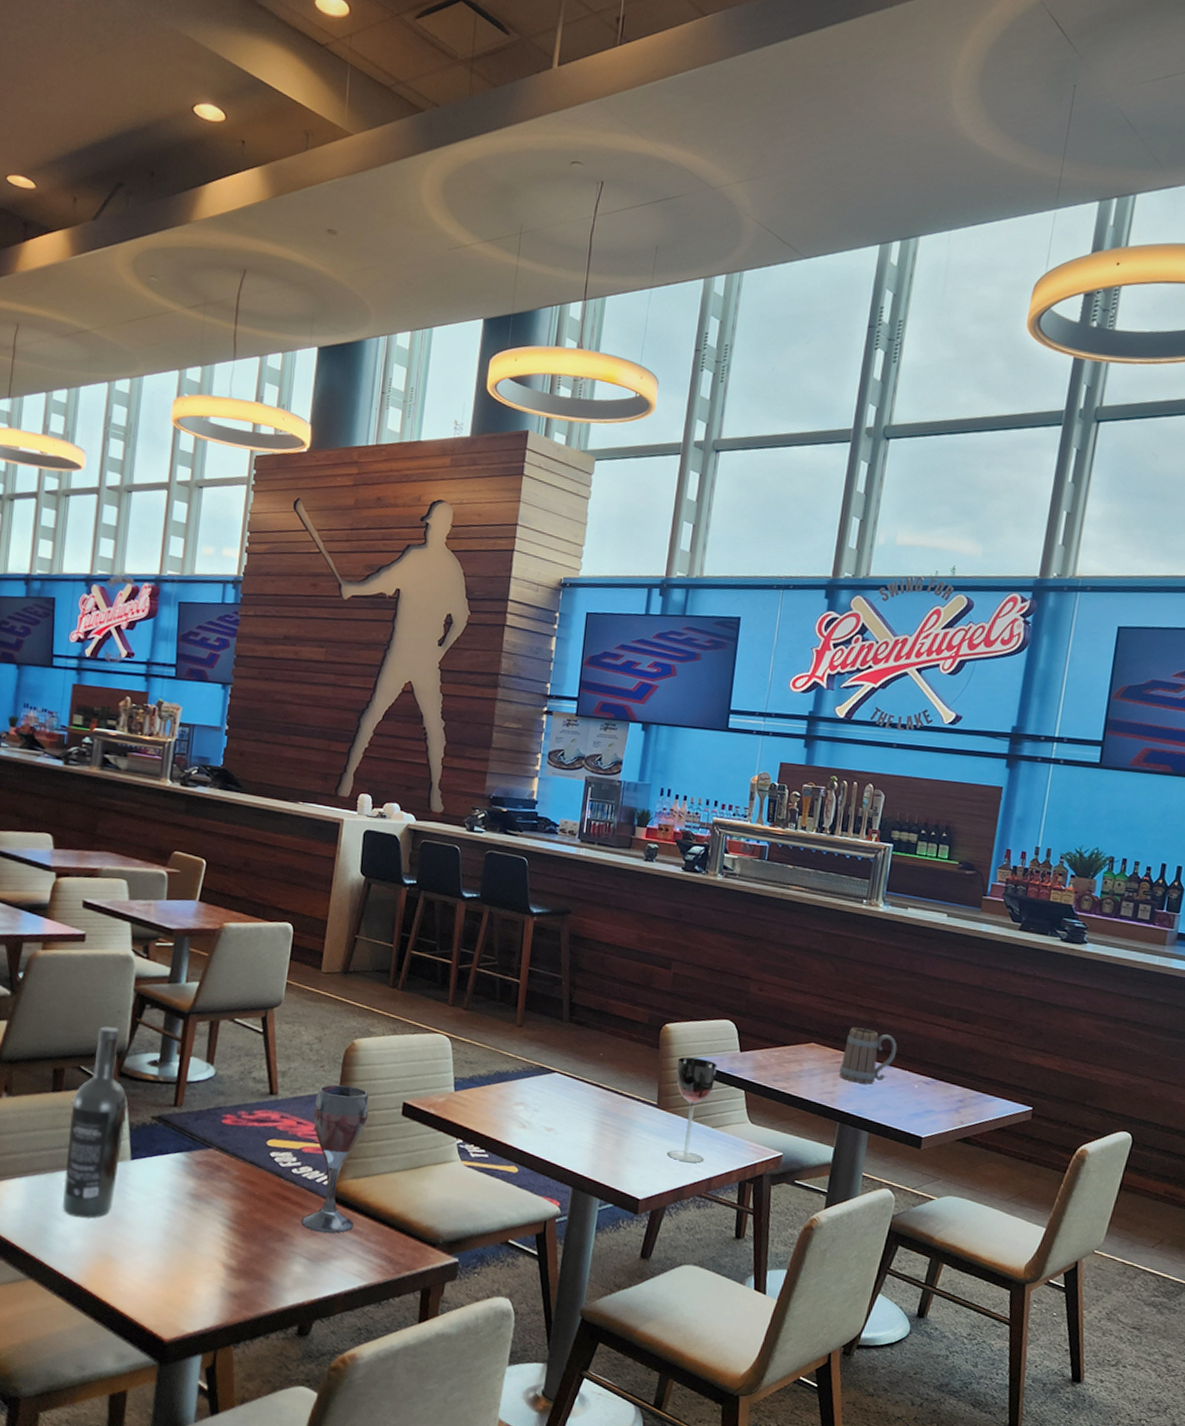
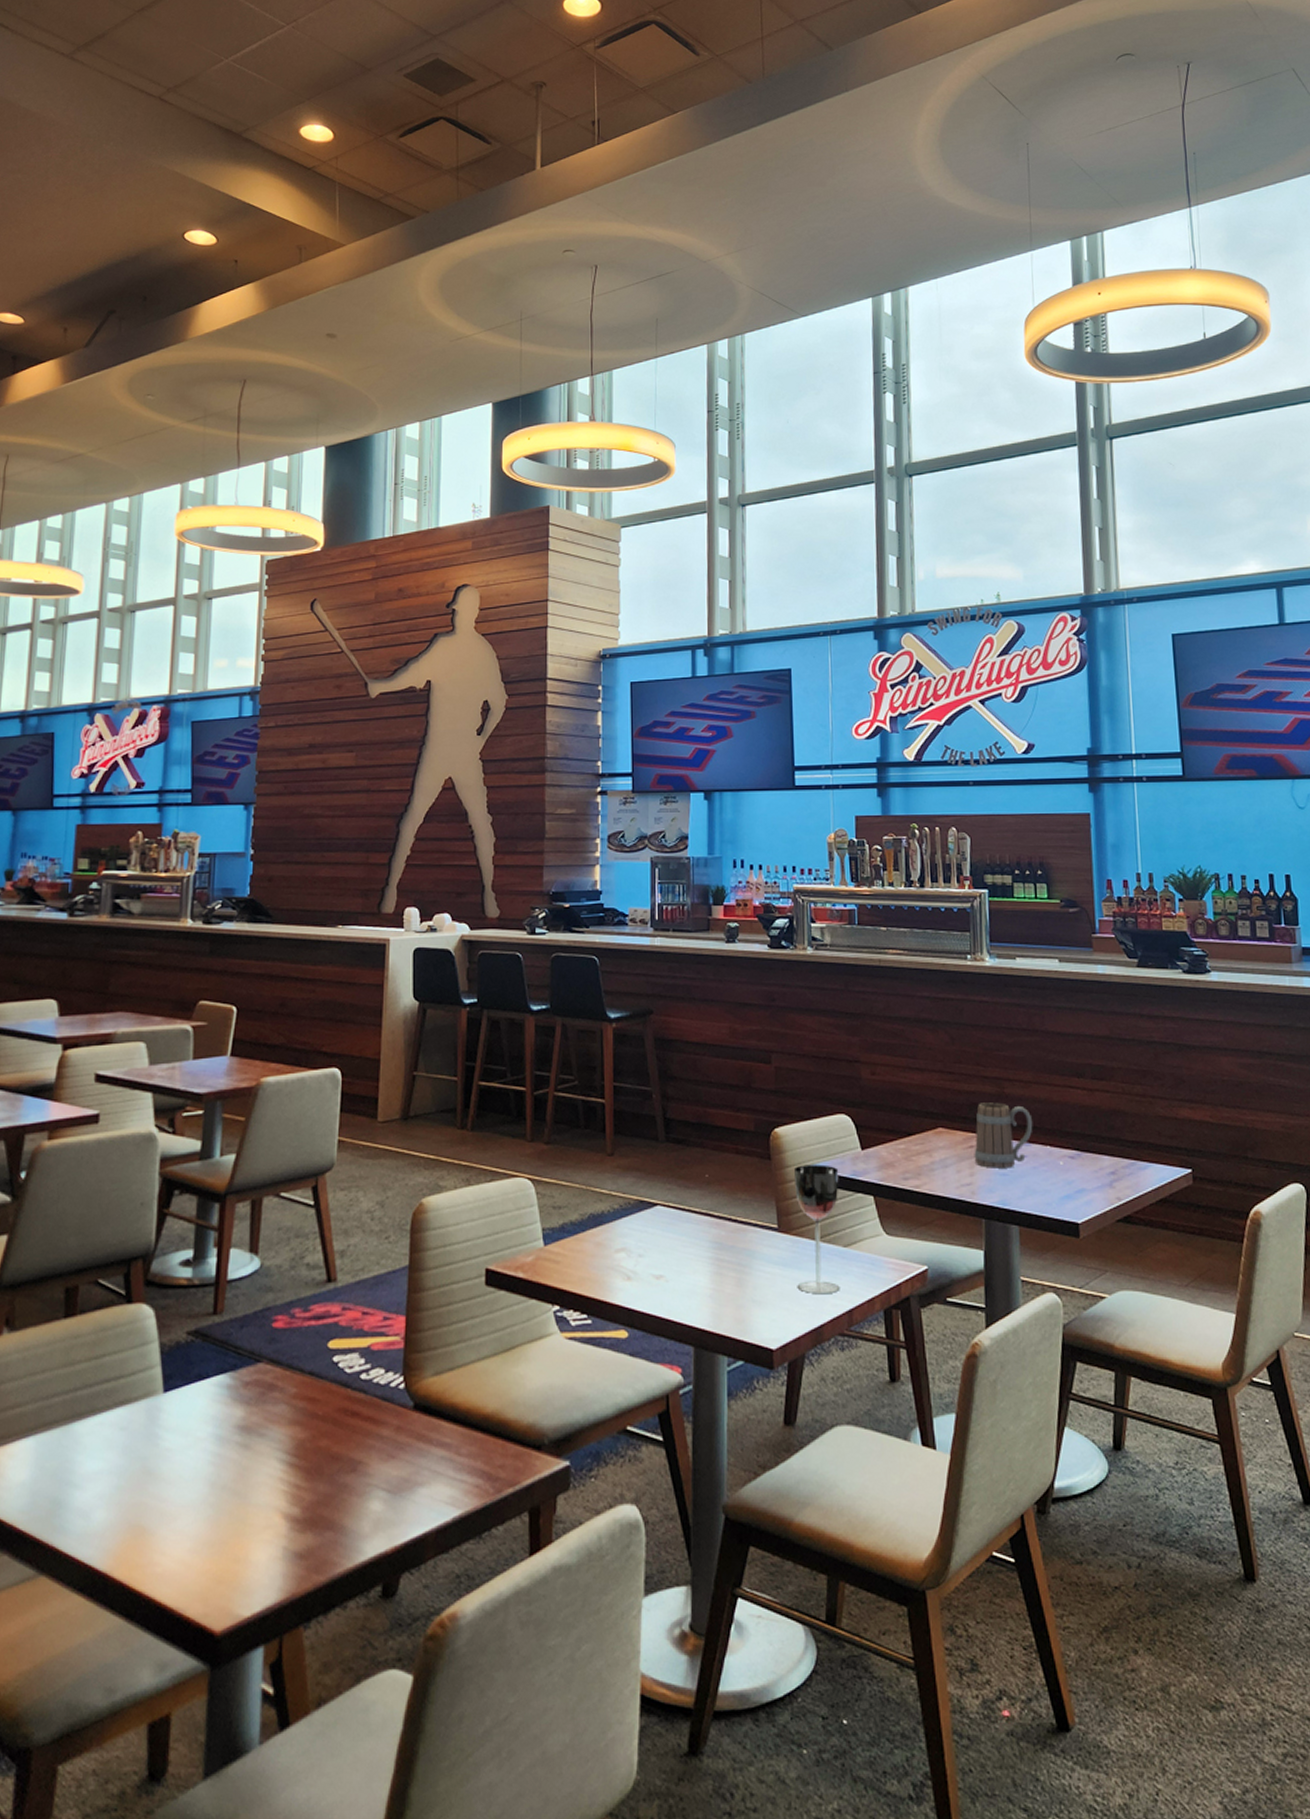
wine bottle: present [62,1026,129,1218] -> none [80,1223,158,1479]
cup: present [301,1084,370,1234] -> none [376,1257,446,1453]

